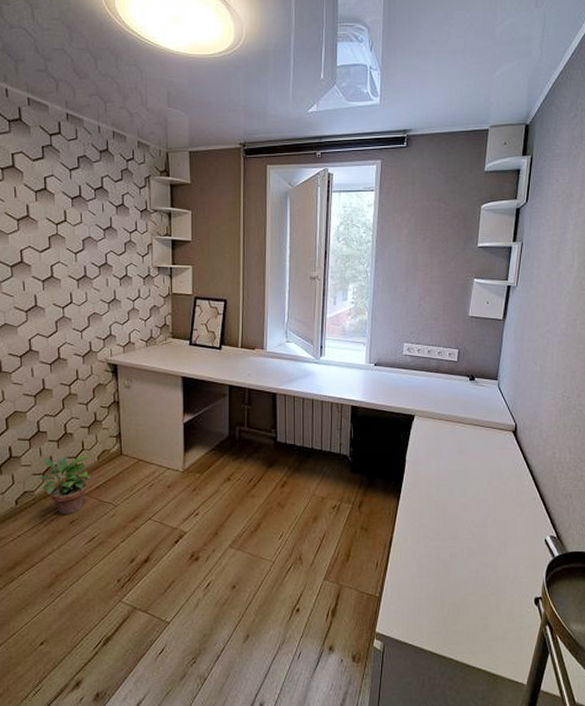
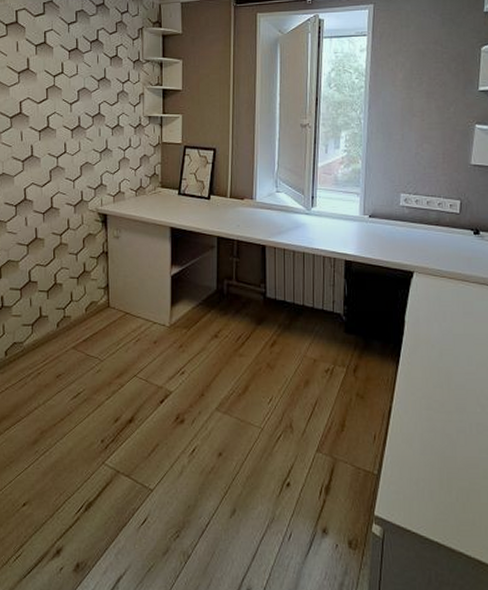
potted plant: present [39,455,91,515] -> none [28,306,79,369]

